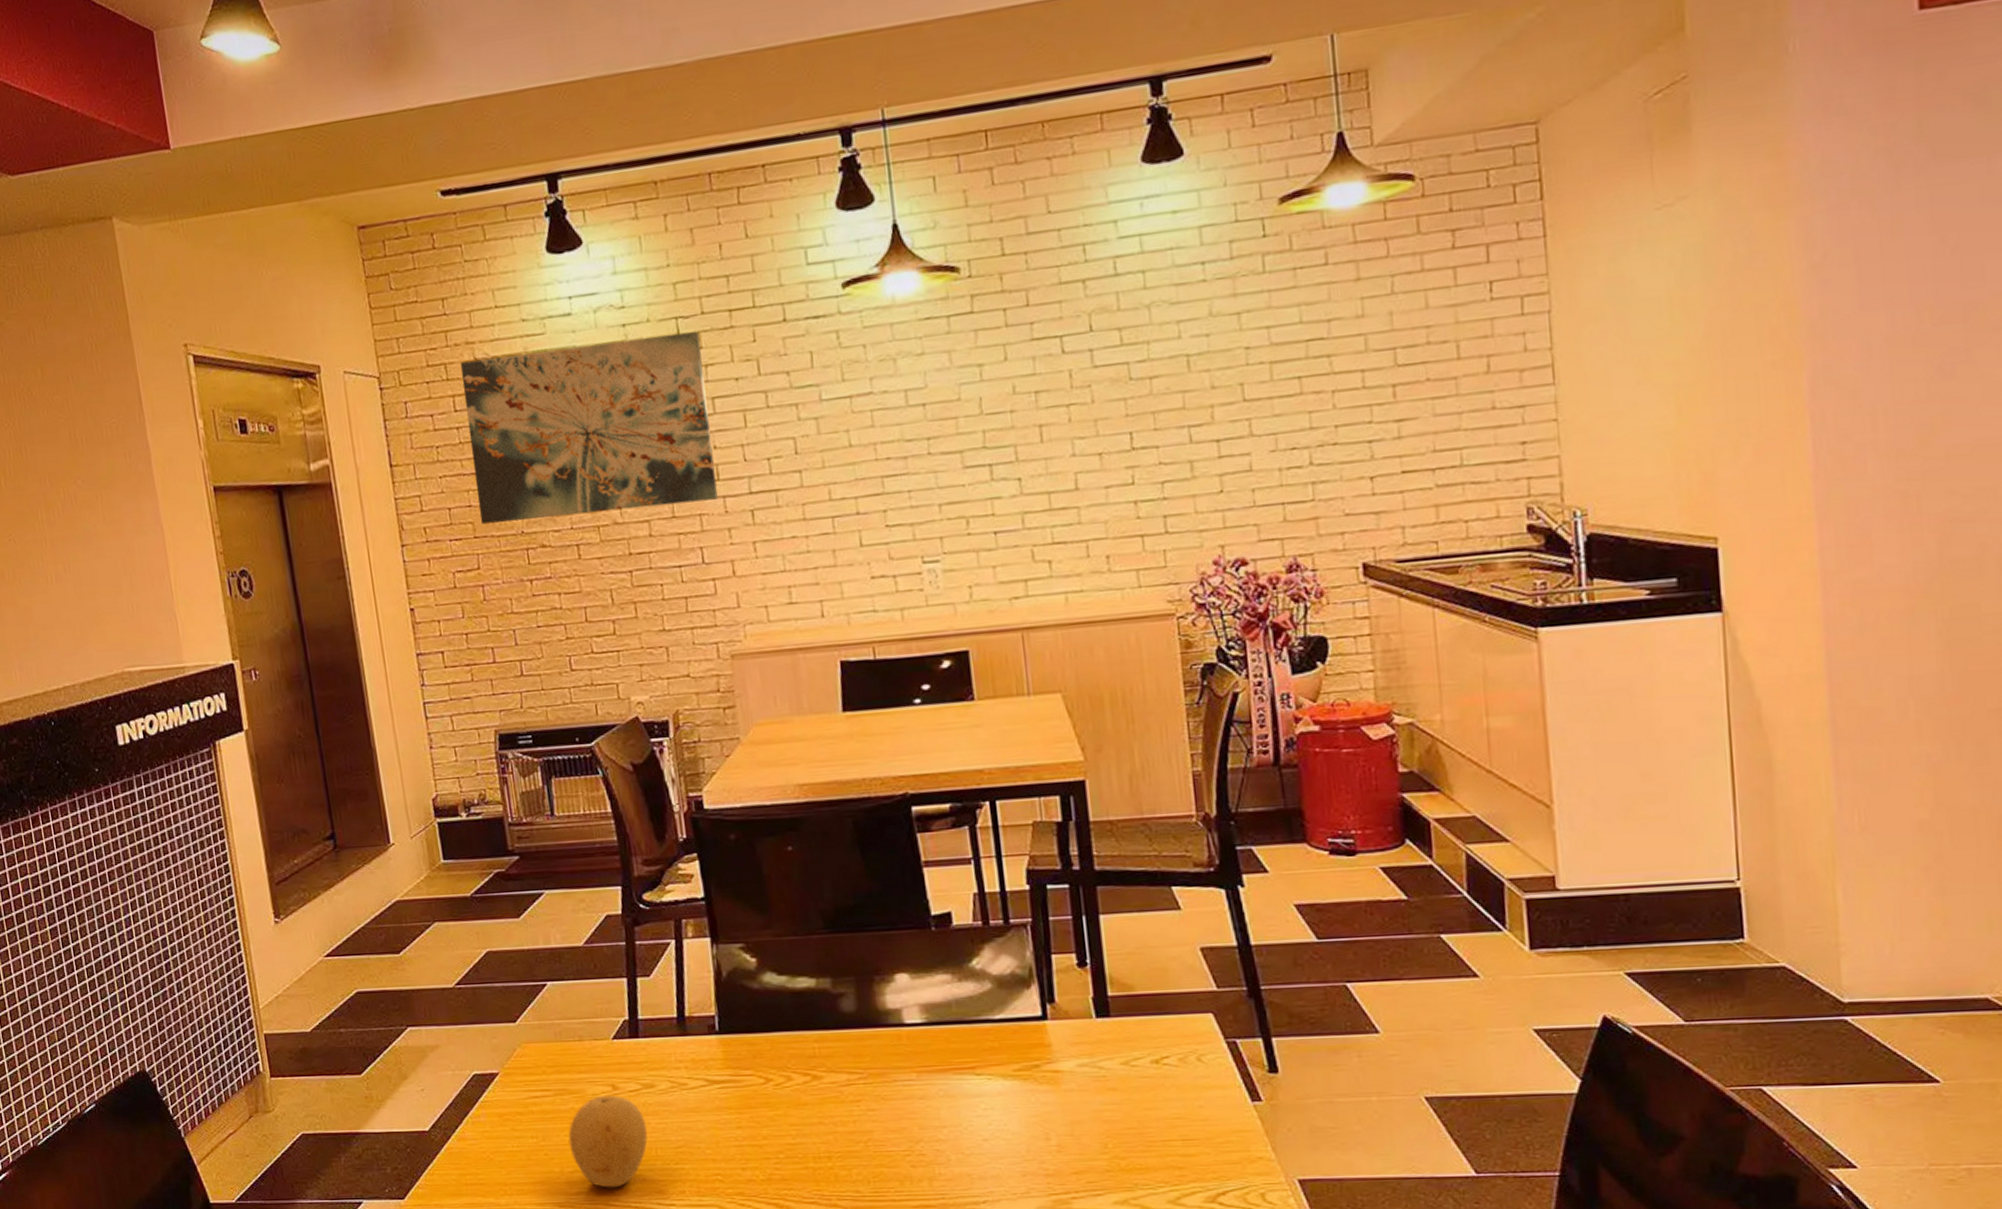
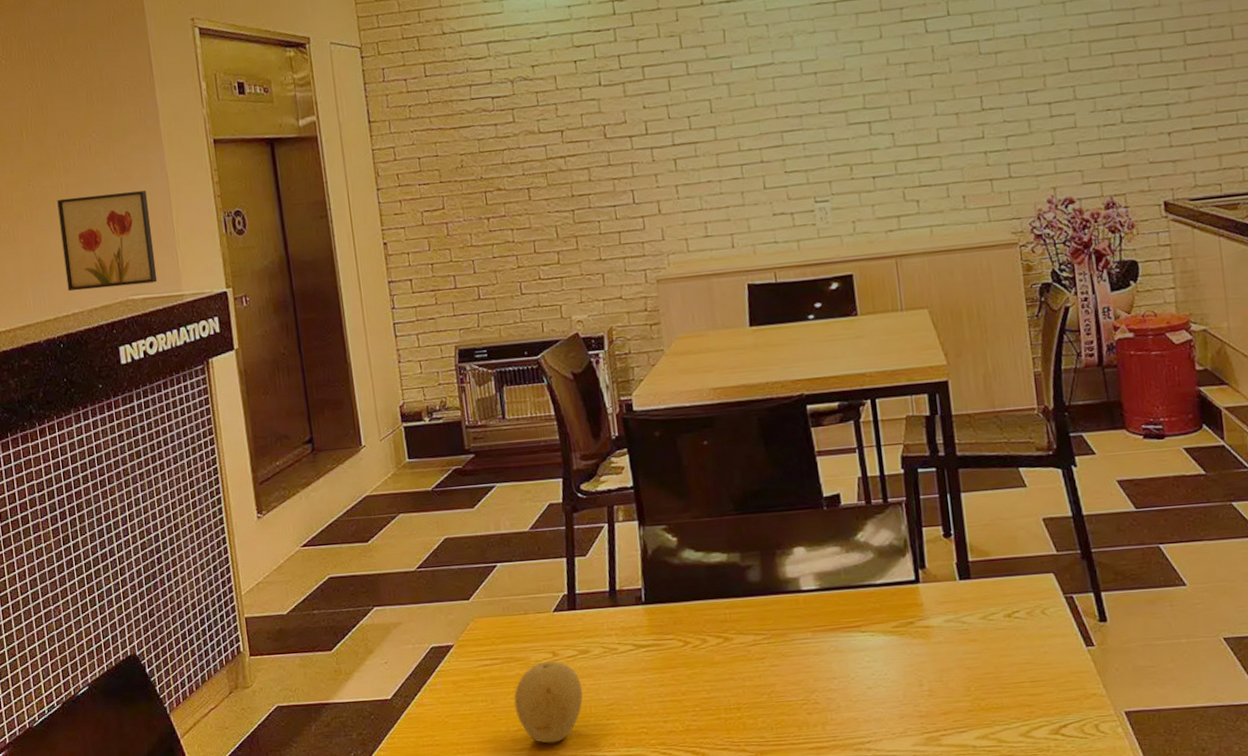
wall art: none [41,546,156,662] -> present [57,191,158,292]
wall art: present [460,332,718,524] -> none [430,12,647,171]

